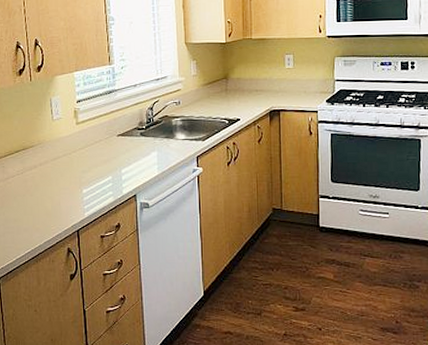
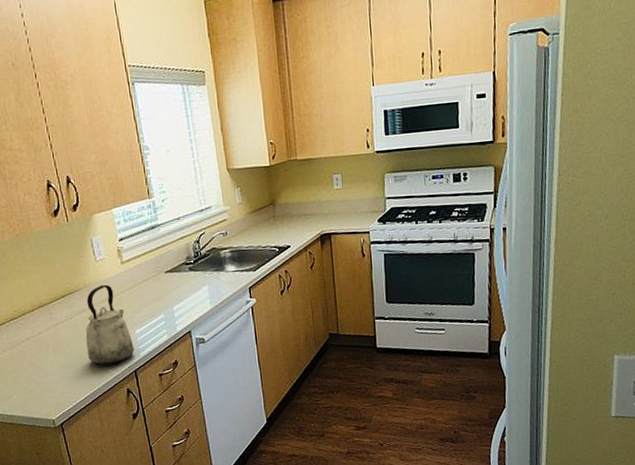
kettle: none [34,143,79,223] -> present [85,284,134,365]

